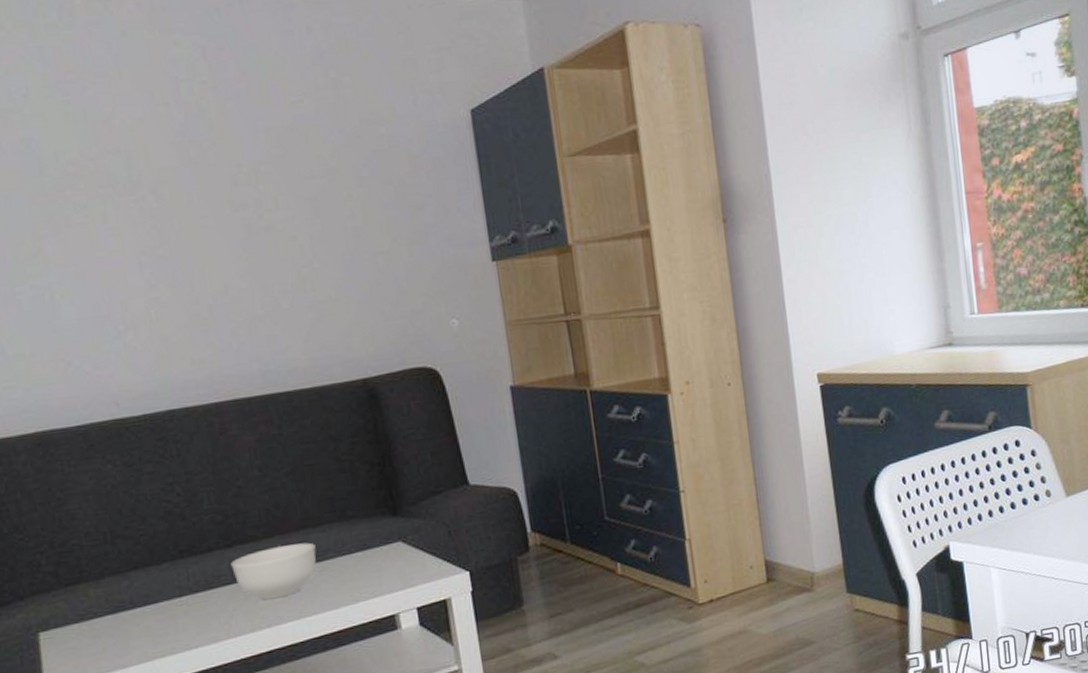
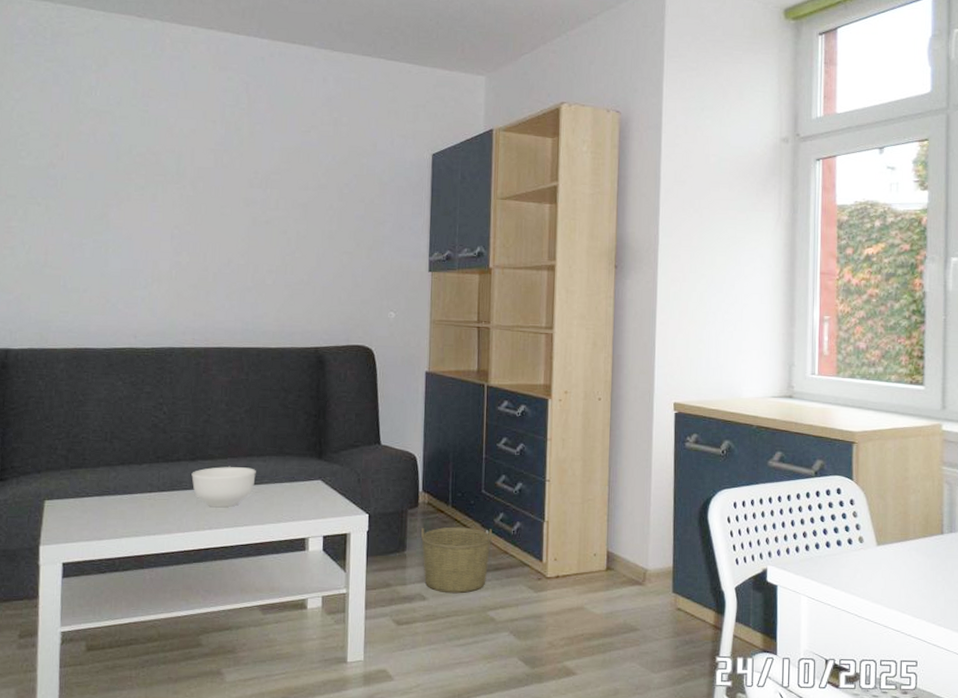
basket: none [537,560,627,646] -> present [420,527,492,593]

